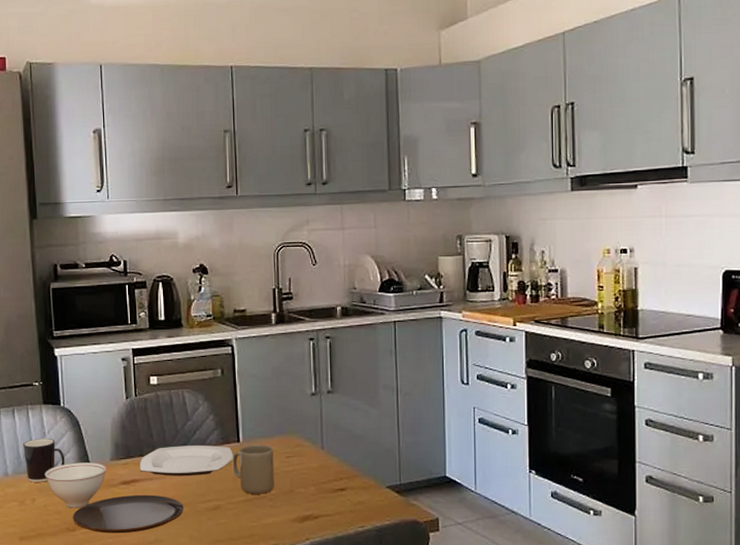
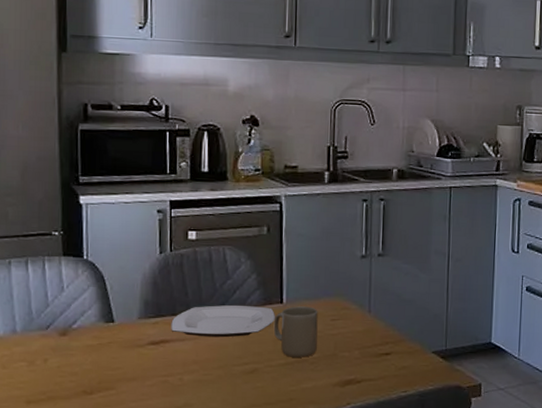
mug: present [22,439,65,482] -> none [35,293,86,341]
bowl: present [45,462,106,508] -> none [61,320,133,370]
plate: present [72,494,184,534] -> none [91,356,219,397]

